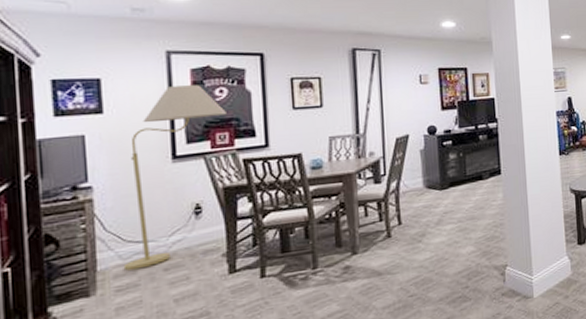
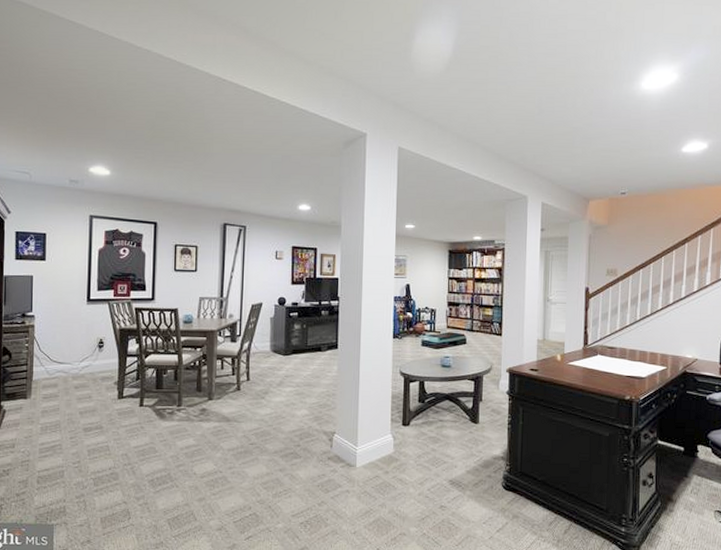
floor lamp: present [123,85,226,271] -> none [49,244,127,384]

